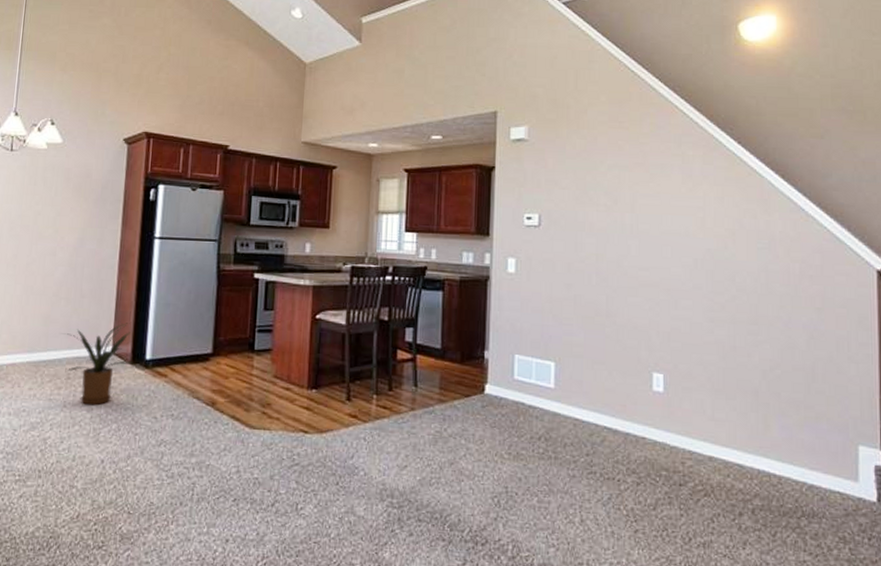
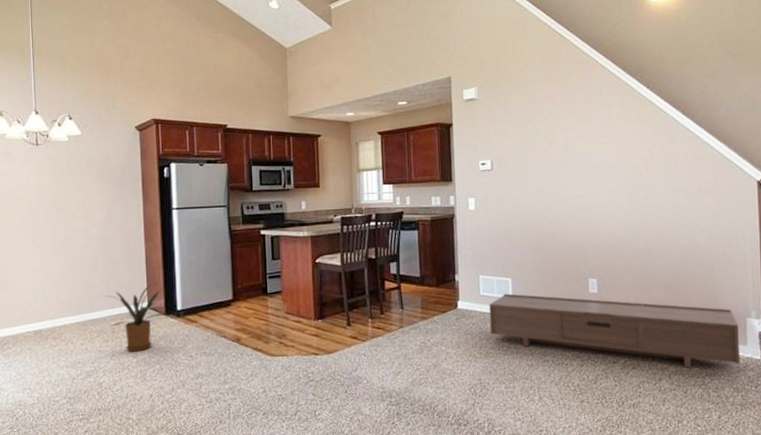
tv stand: none [523,381,849,506] -> present [488,293,740,369]

